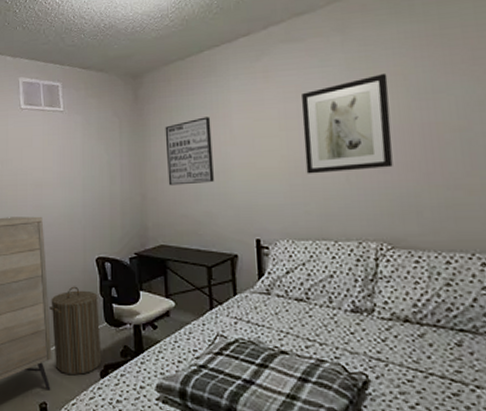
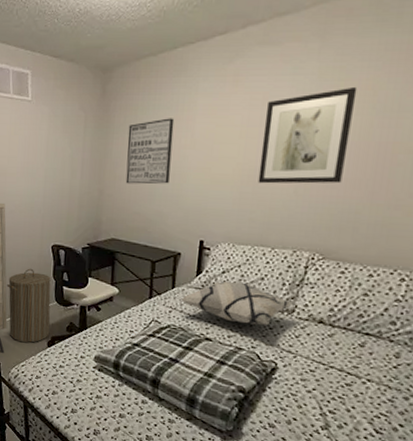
decorative pillow: none [244,282,372,331] -> present [179,281,294,326]

